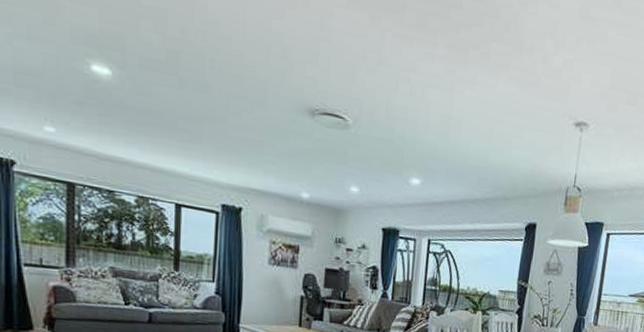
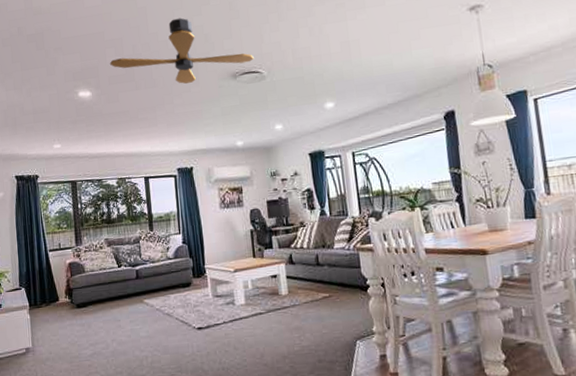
ceiling fan: none [143,11,341,104] -> present [109,18,255,84]

